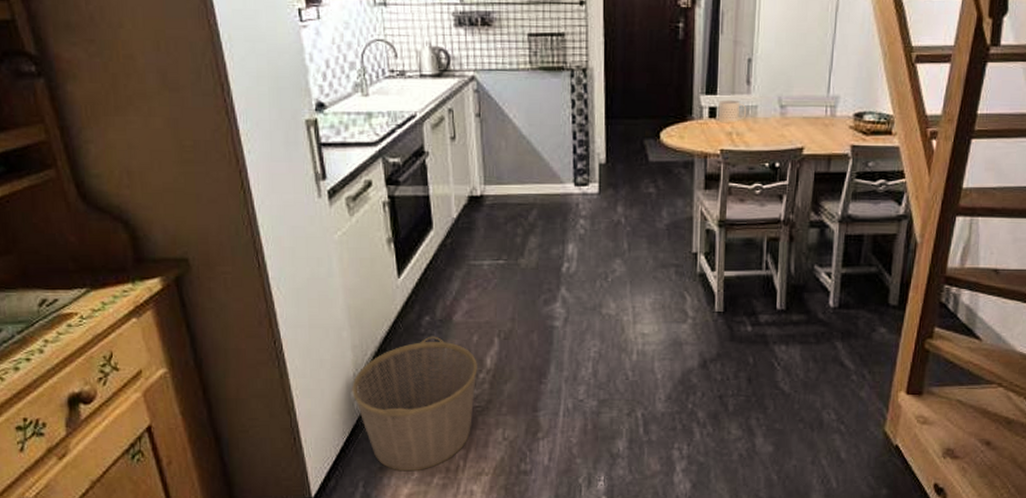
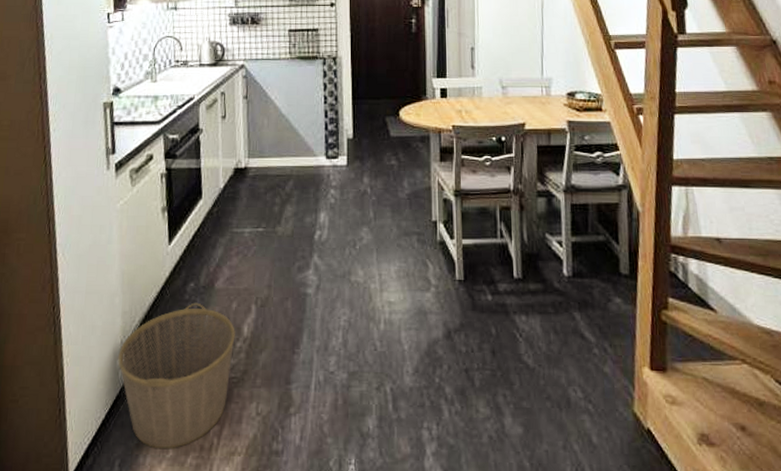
mug: present [718,99,746,124] -> none [448,82,472,103]

